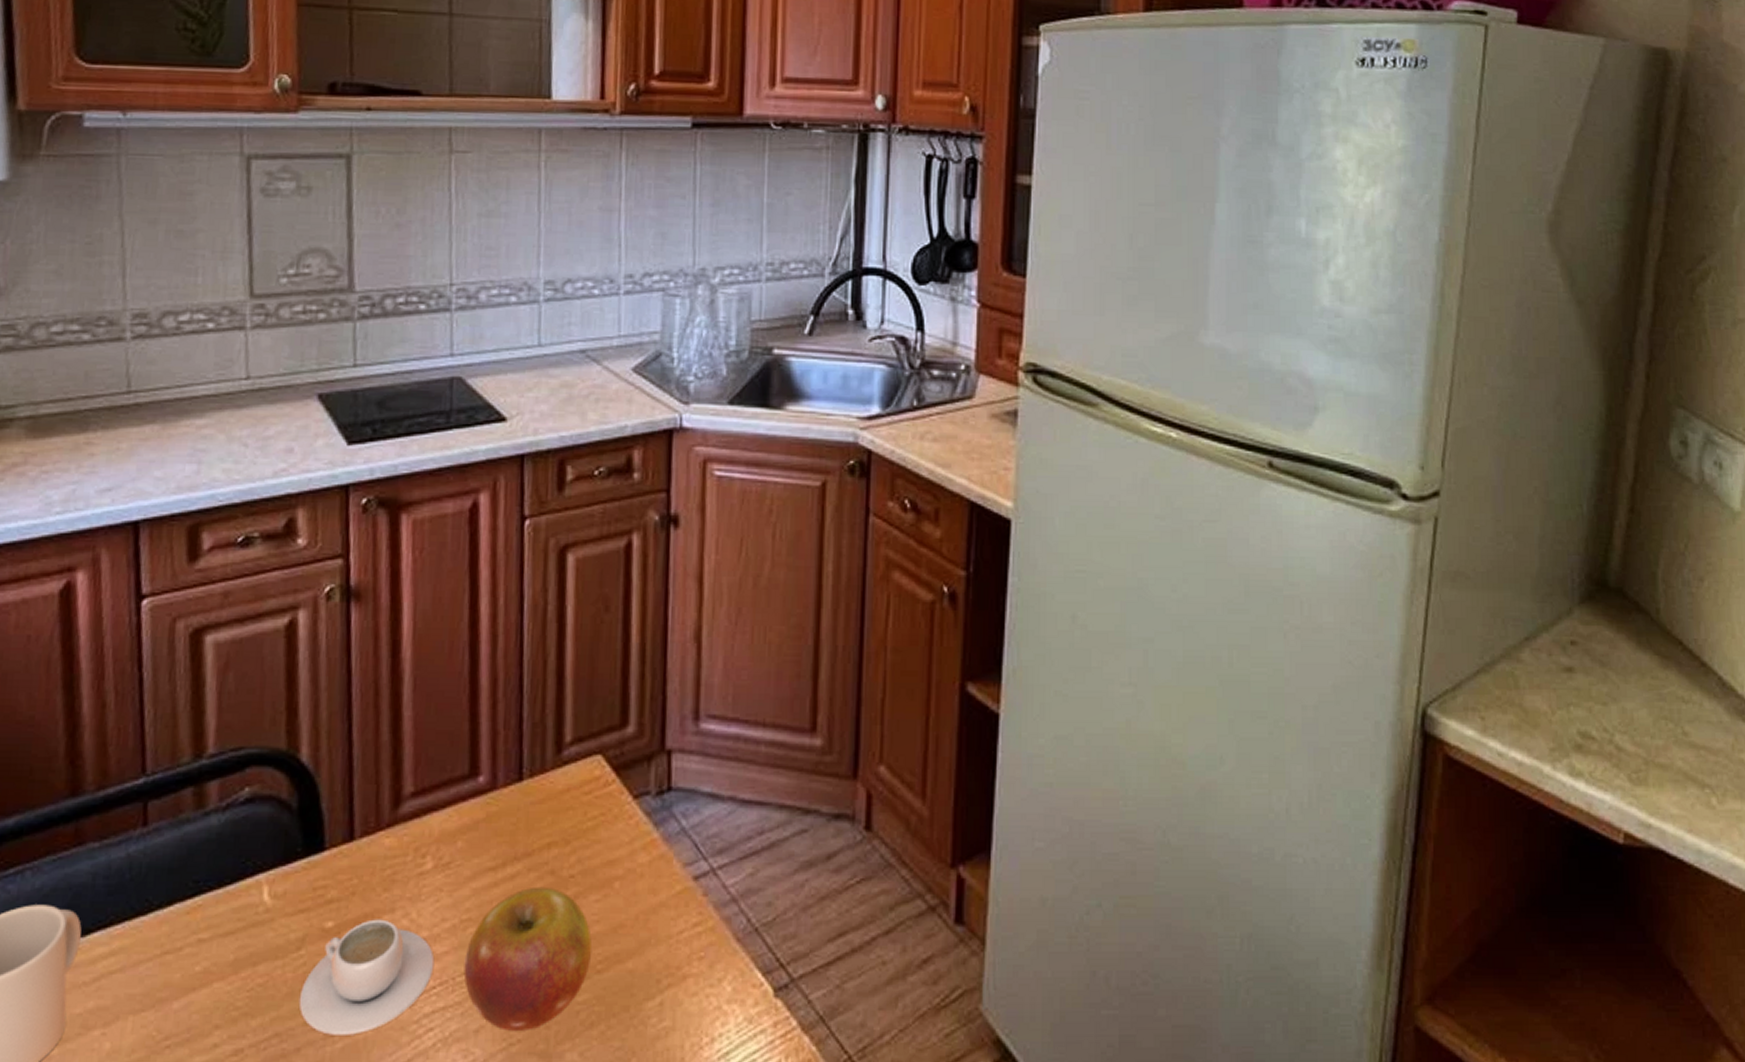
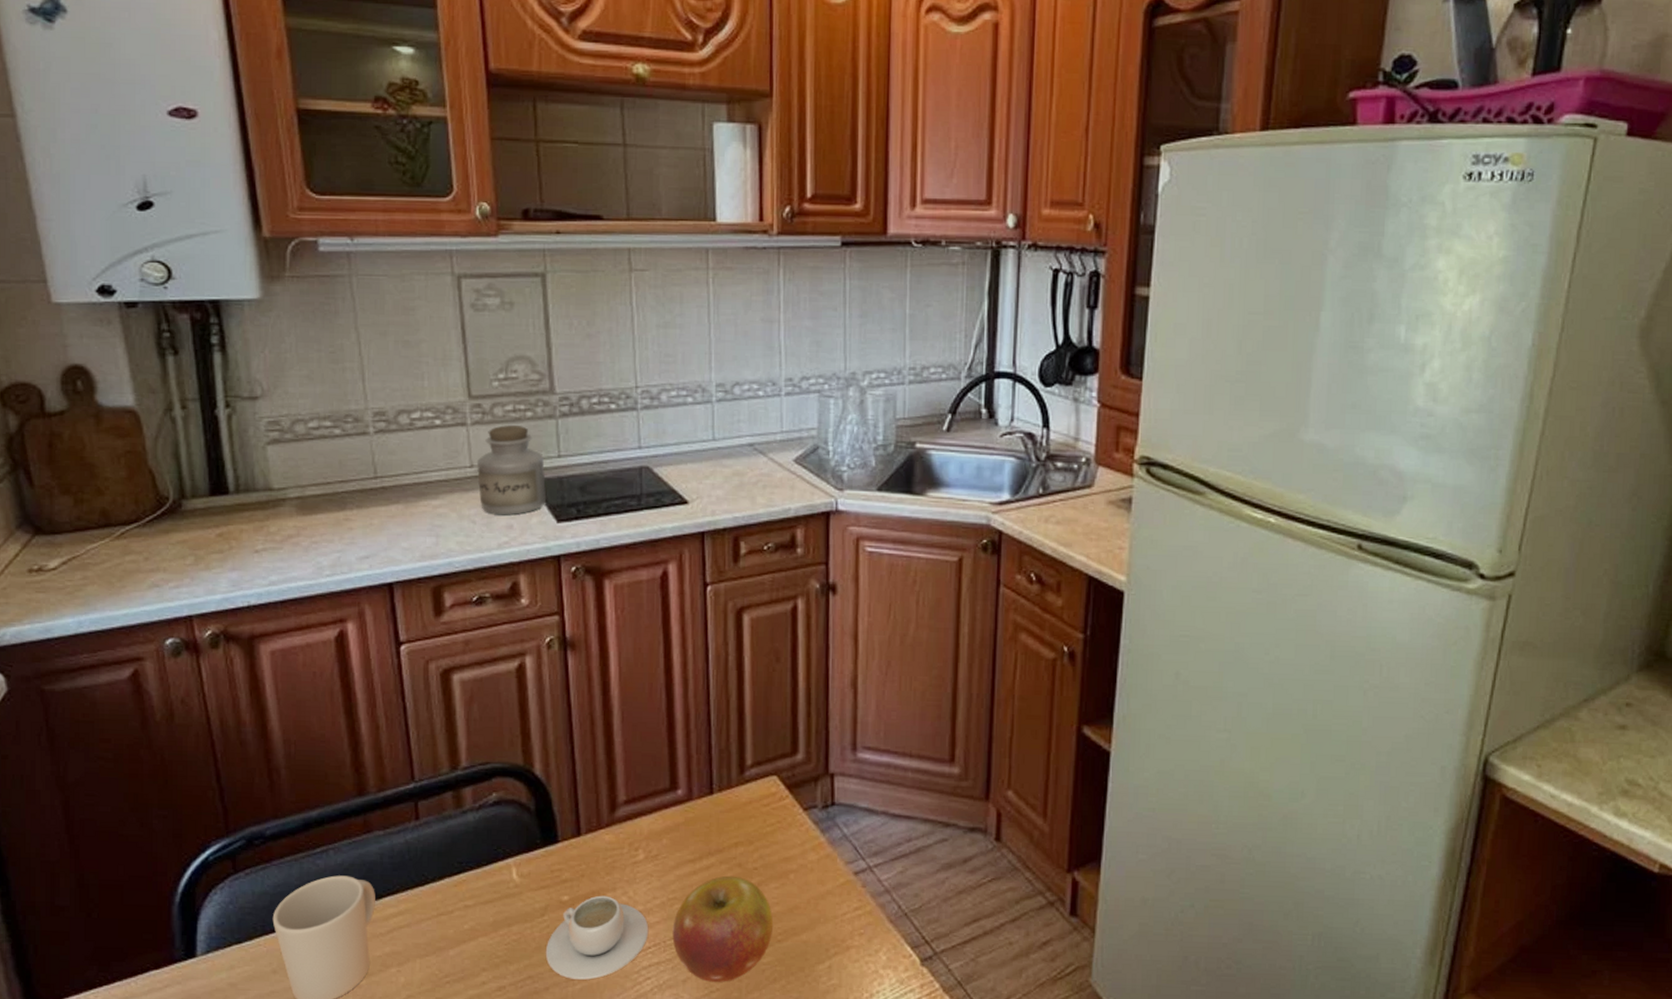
jar: none [254,329,337,435] -> present [476,425,547,514]

